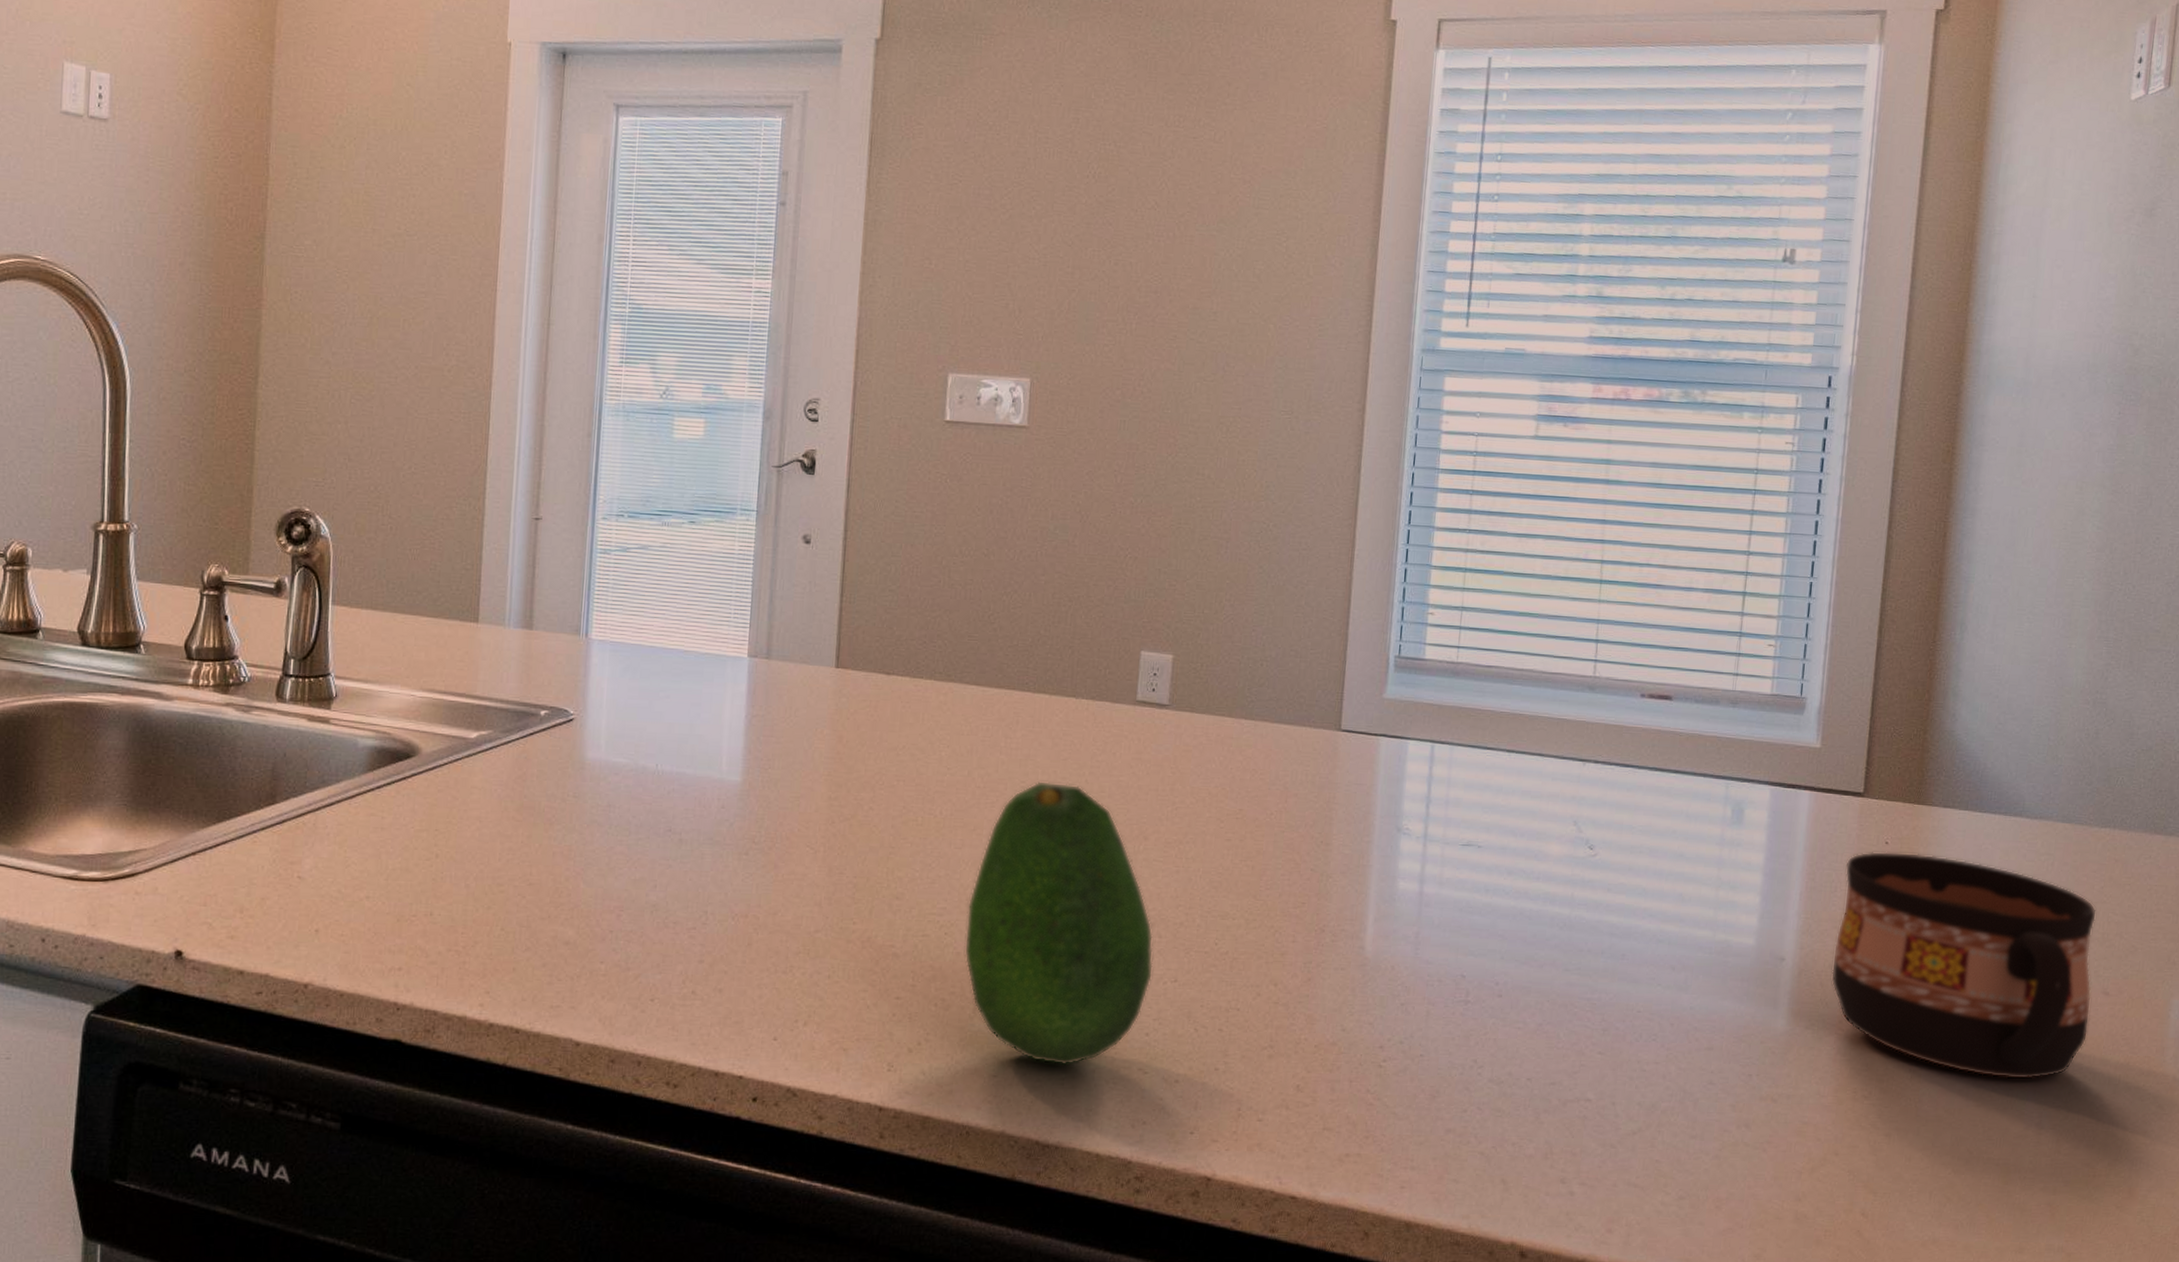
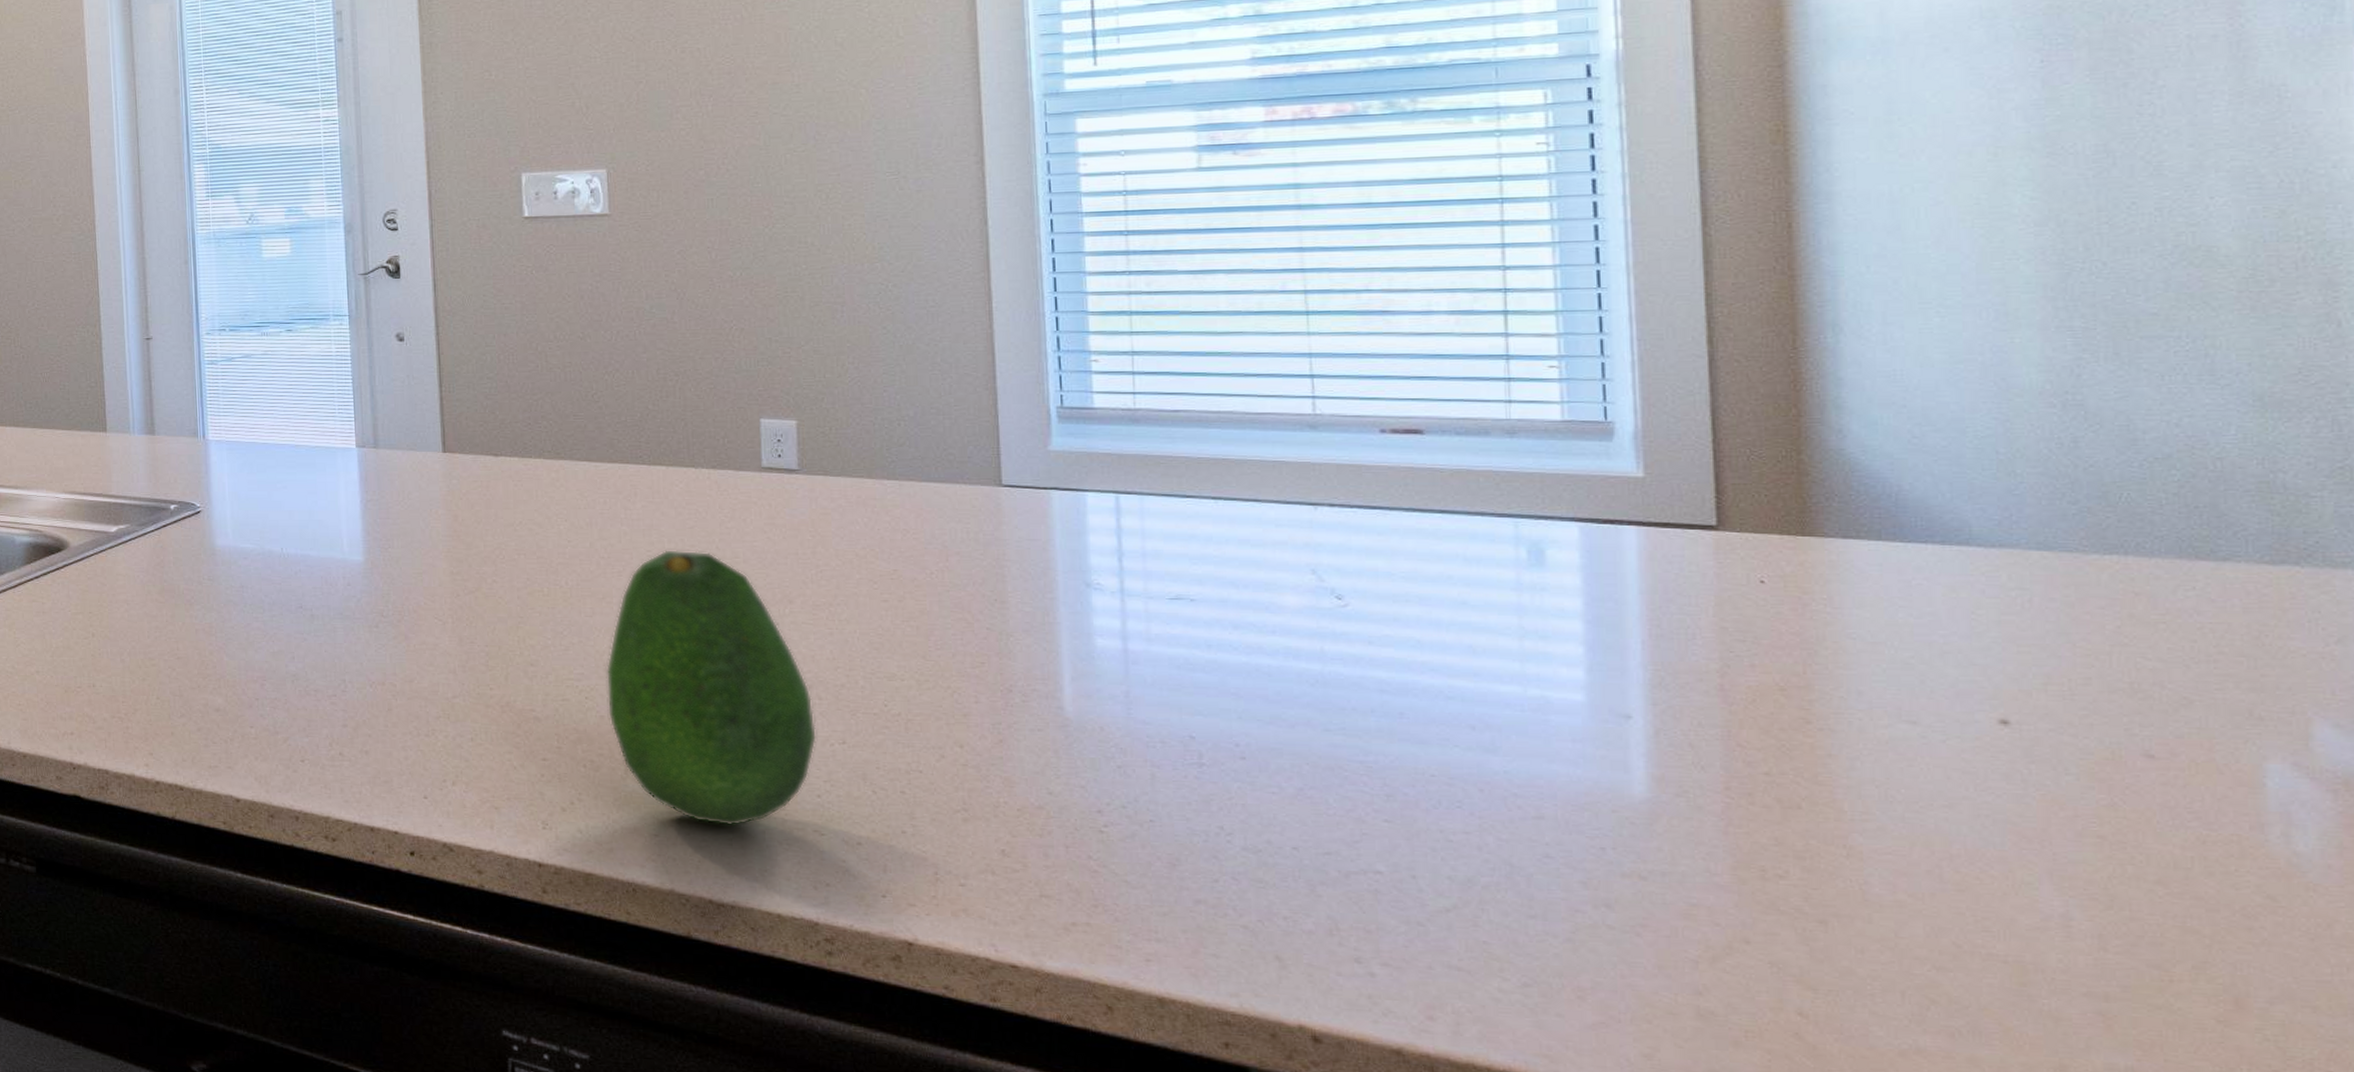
cup: present [1832,851,2097,1080] -> none [1703,591,2128,861]

